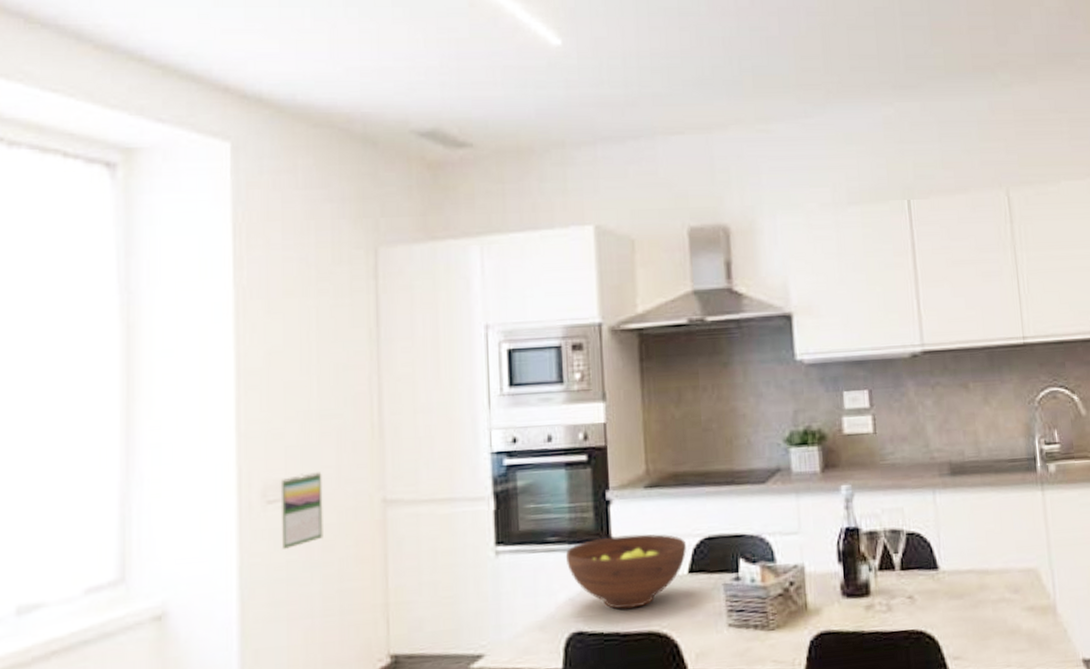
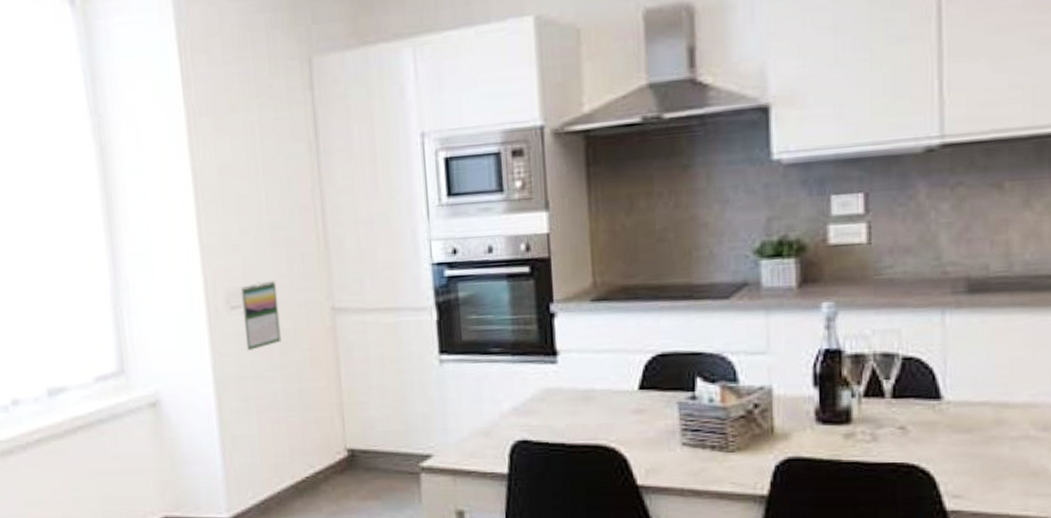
fruit bowl: present [565,534,686,610] -> none [508,348,637,422]

